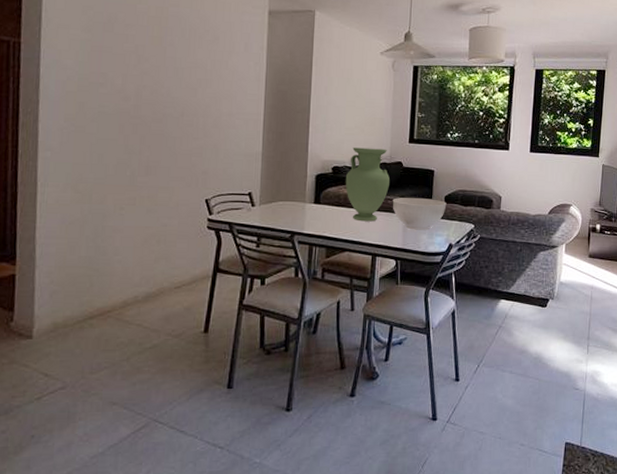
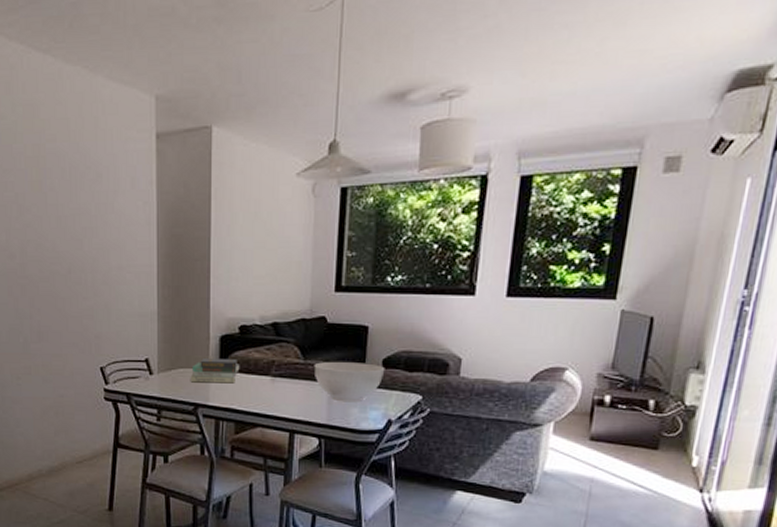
books: none [288,193,332,215] -> present [190,359,240,384]
vase: present [345,147,390,222] -> none [255,300,310,392]

